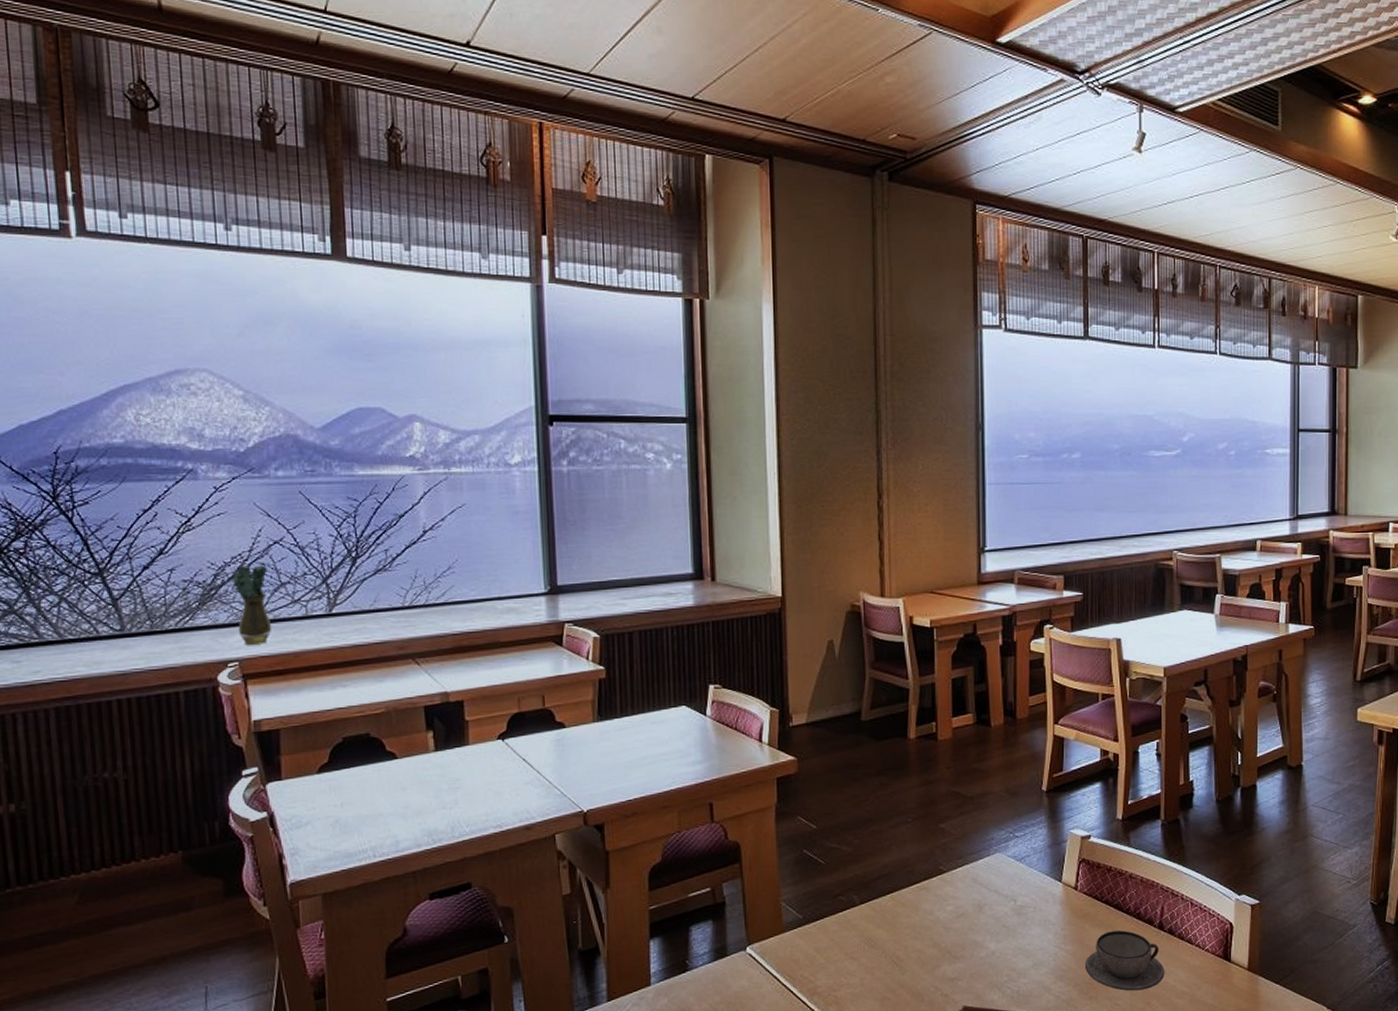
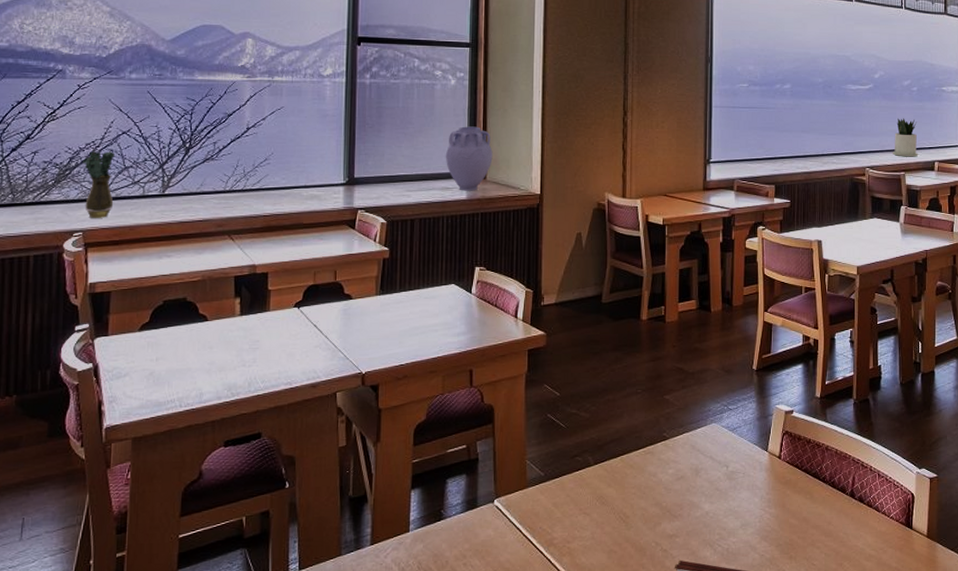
vase: none [664,518,722,597] -> present [445,126,493,191]
teacup: present [1084,930,1165,991] -> none [786,497,856,553]
planter: none [1205,489,1237,536] -> present [892,118,919,157]

